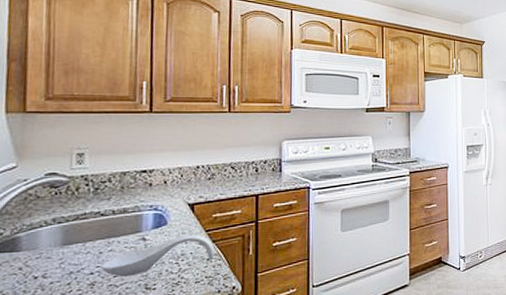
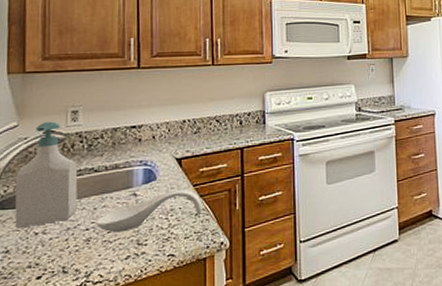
soap bottle: none [11,163,83,272] -> present [14,121,78,229]

